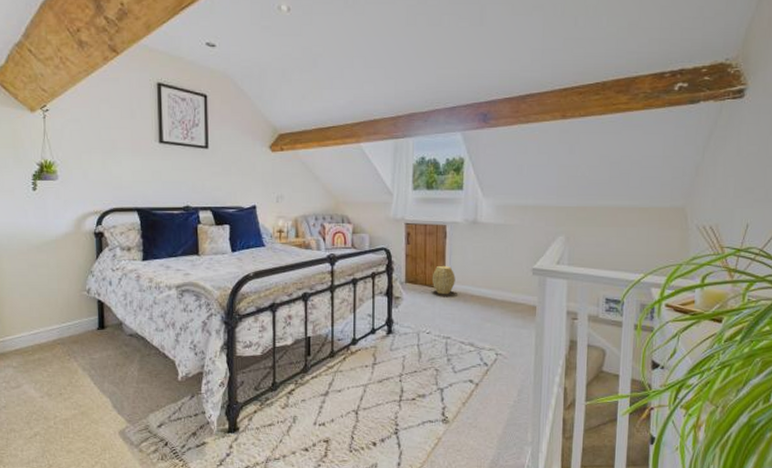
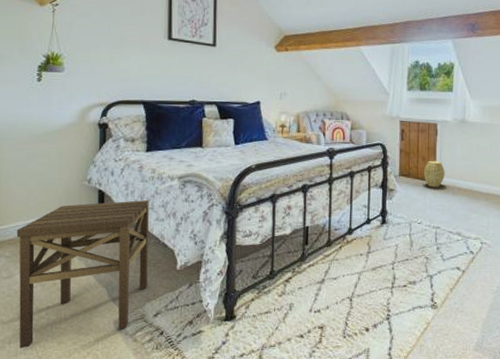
side table: none [21,310,150,457] -> present [16,200,149,349]

